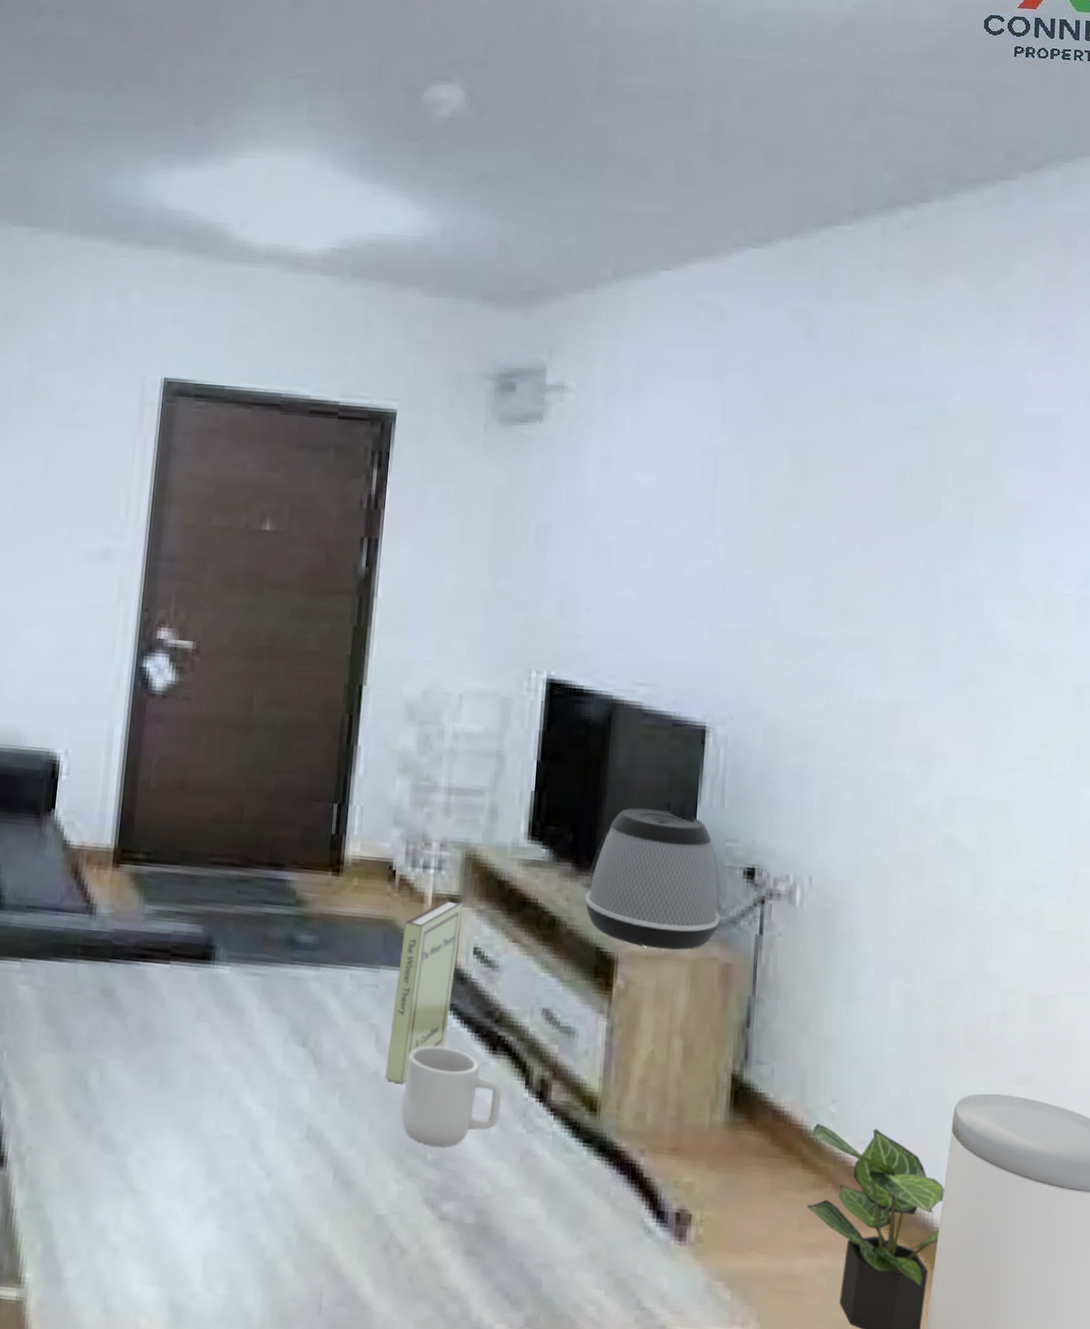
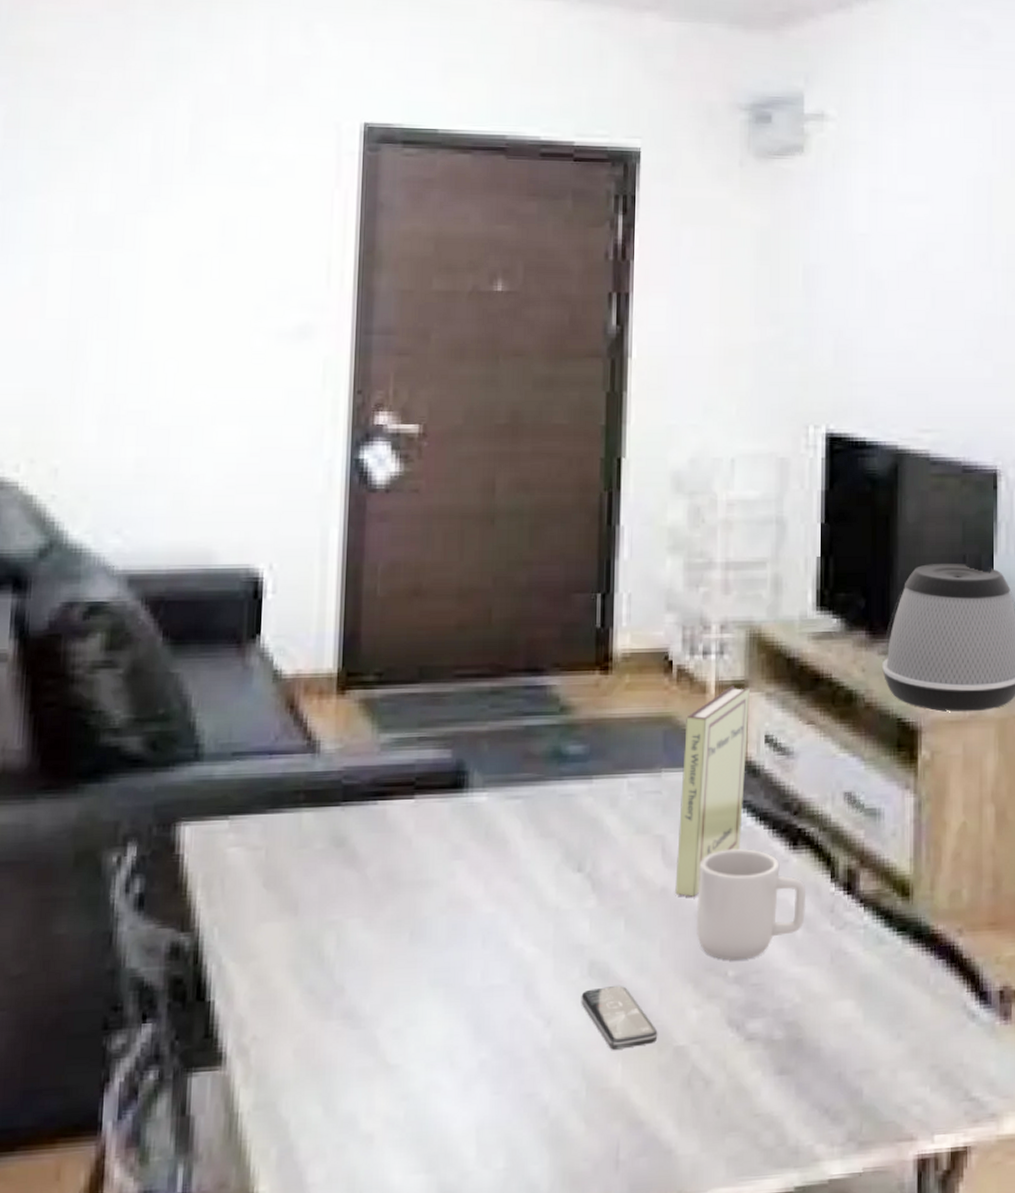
mobile phone: none [298,1151,362,1209] -> present [581,985,658,1050]

